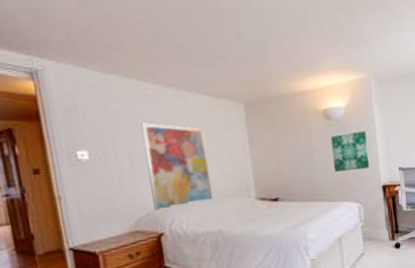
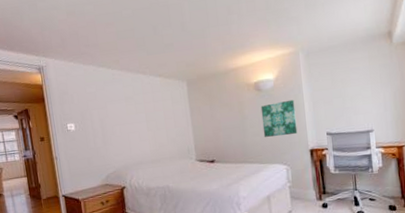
wall art: present [141,122,214,212] -> none [110,101,163,170]

